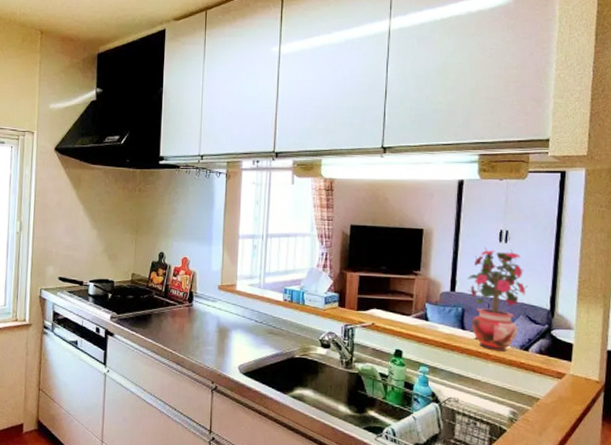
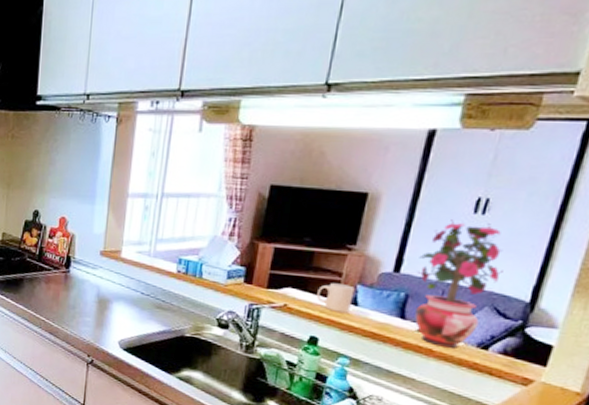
cup: none [397,303,424,329] -> present [317,283,355,314]

